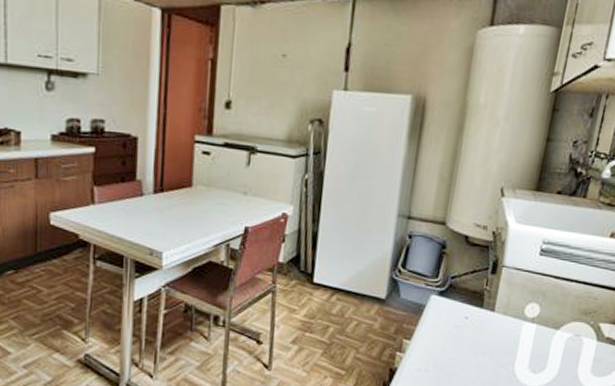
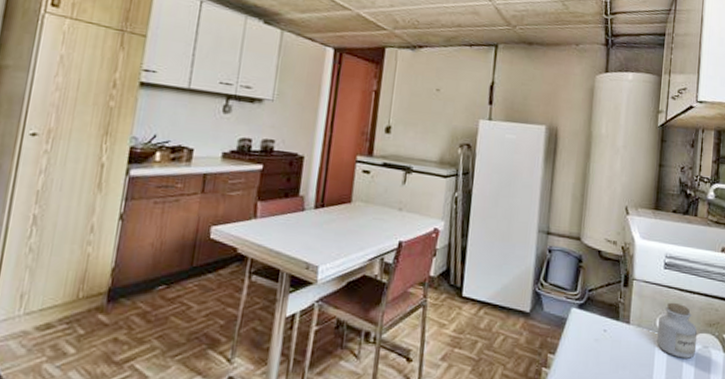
jar: none [523,290,570,346] -> present [657,302,698,359]

